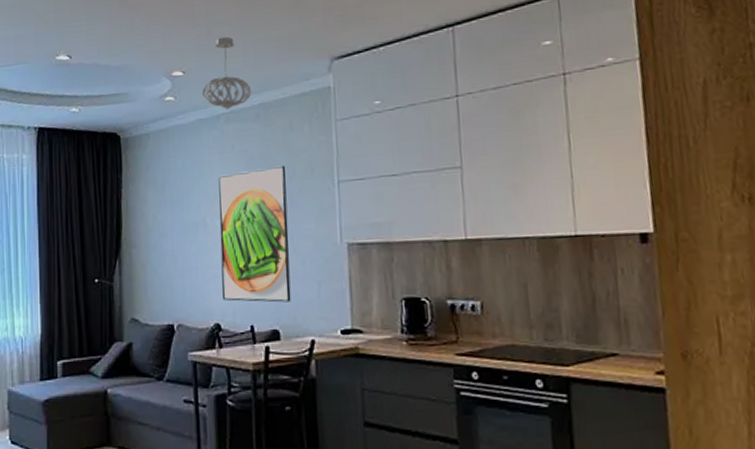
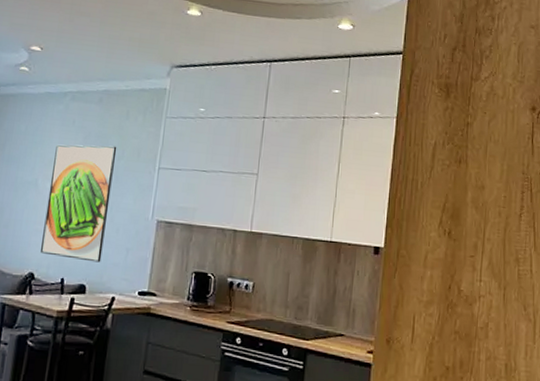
pendant light: present [202,36,252,110] -> none [55,26,100,90]

